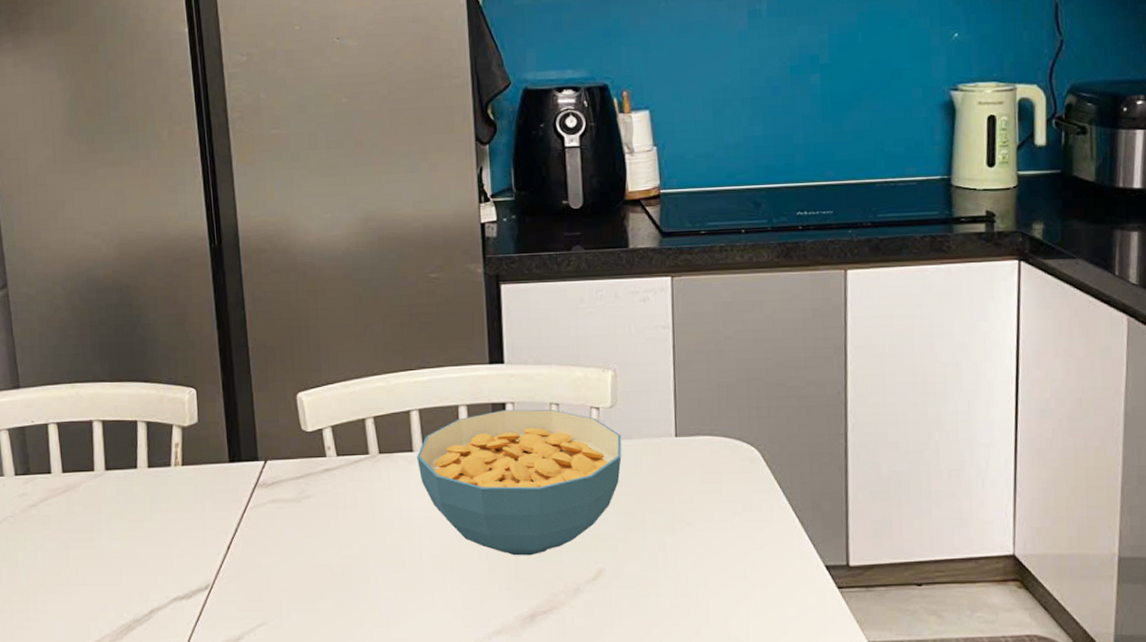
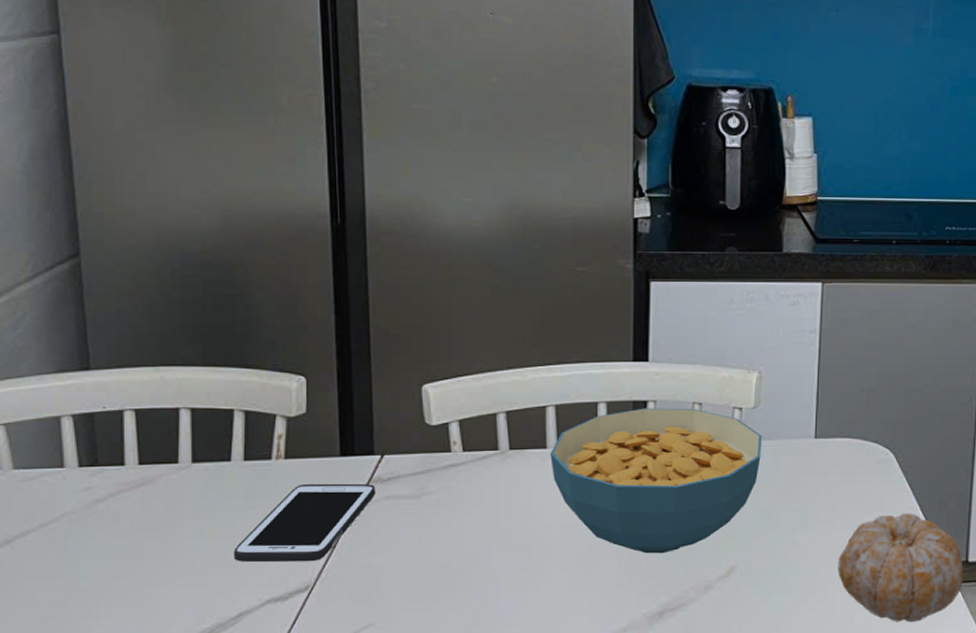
cell phone: none [143,488,262,563] -> present [233,483,376,563]
fruit: none [708,513,845,631] -> present [838,513,964,623]

